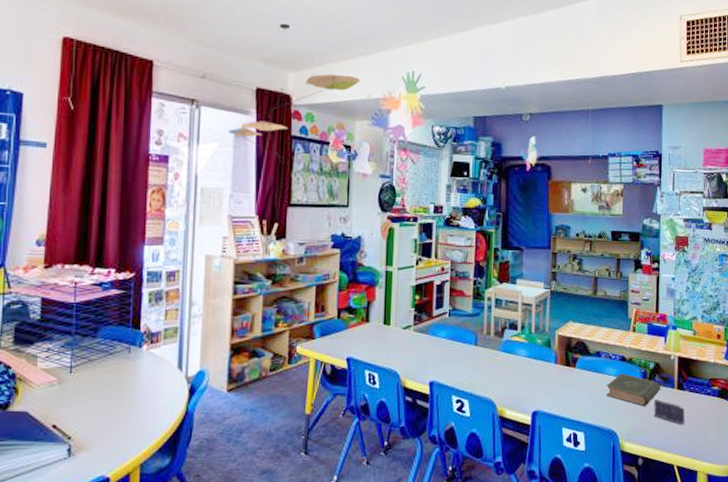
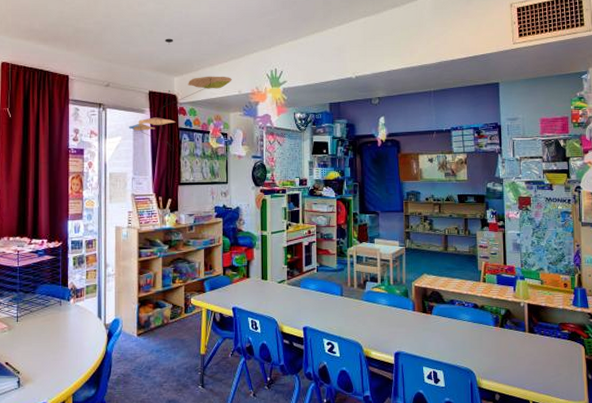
book: present [606,373,661,407] -> none [461,319,513,349]
crayon box: present [654,399,685,424] -> none [507,342,538,364]

